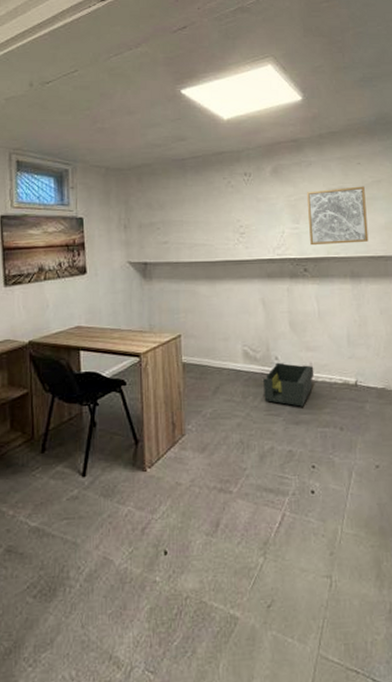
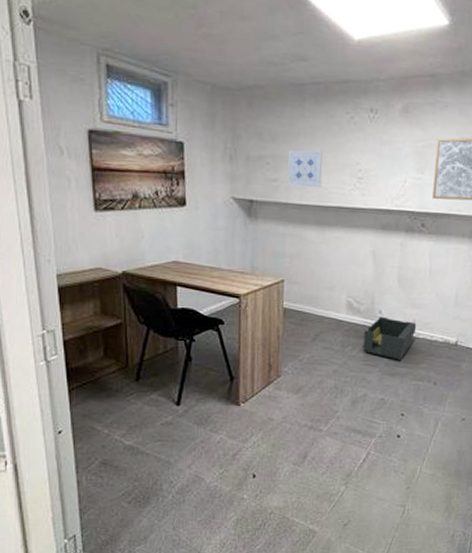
wall art: none [175,213,208,247] -> present [287,150,323,187]

